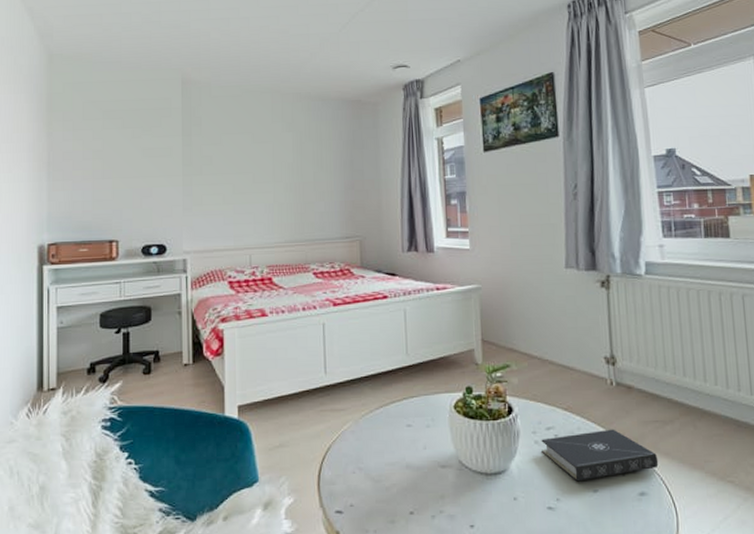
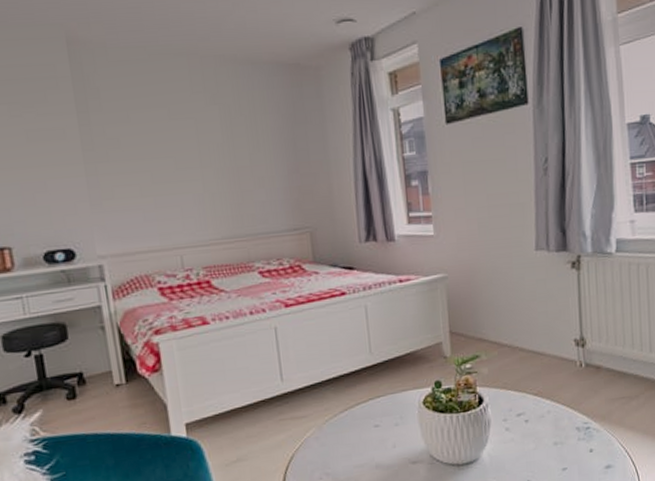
book: present [541,429,659,482] -> none [512,409,624,463]

